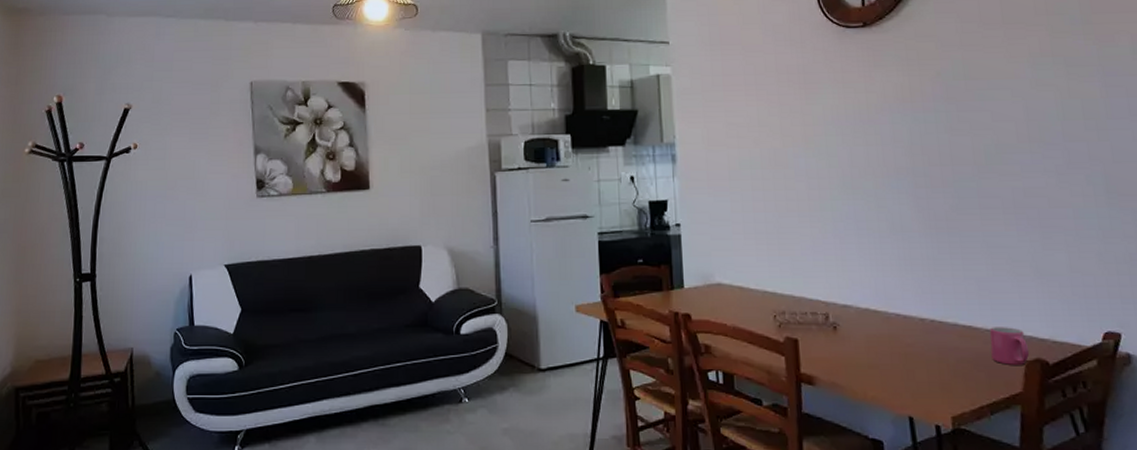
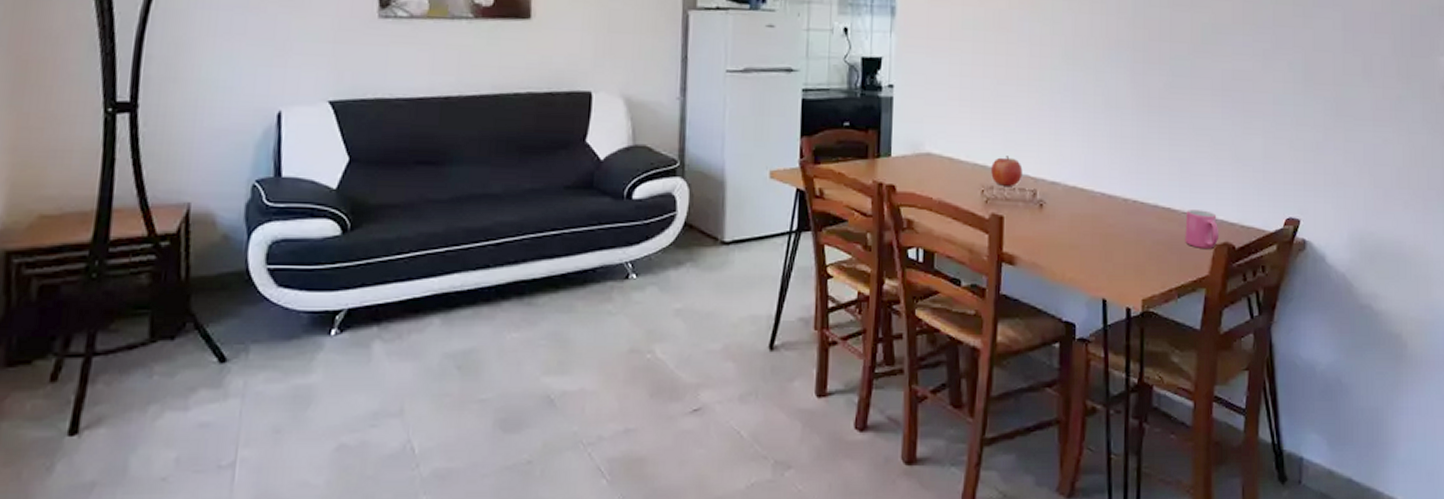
fruit: none [781,283,813,311] -> present [991,156,1023,186]

